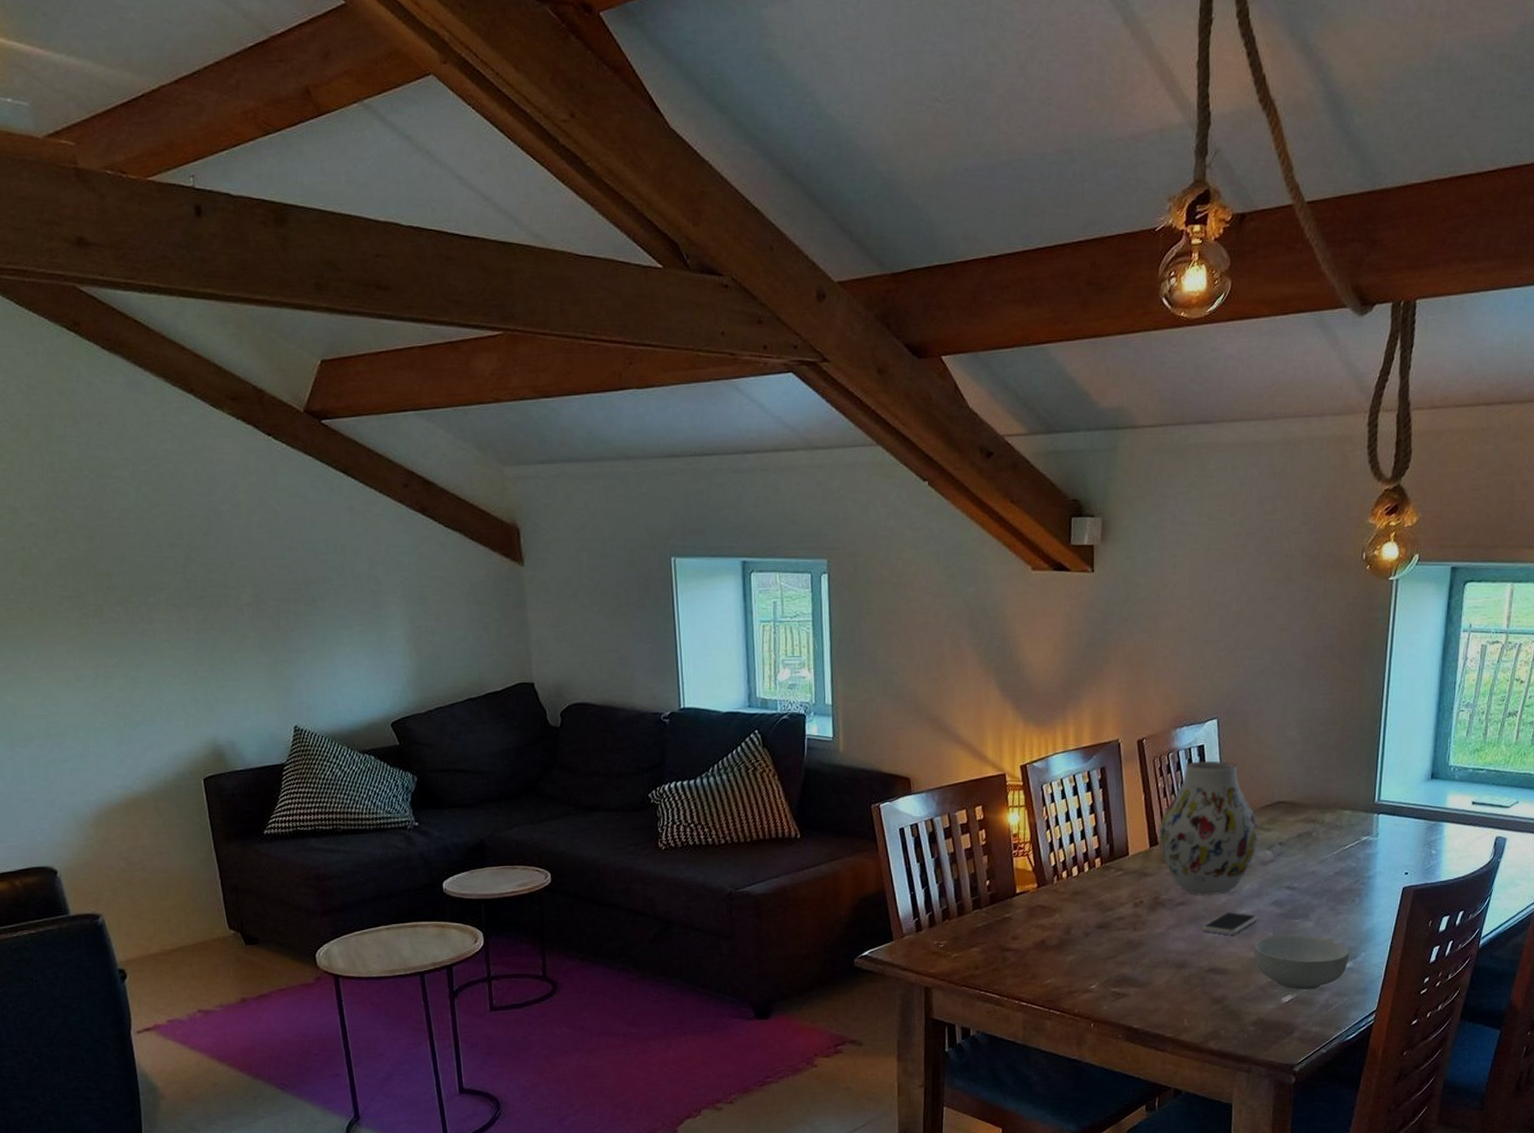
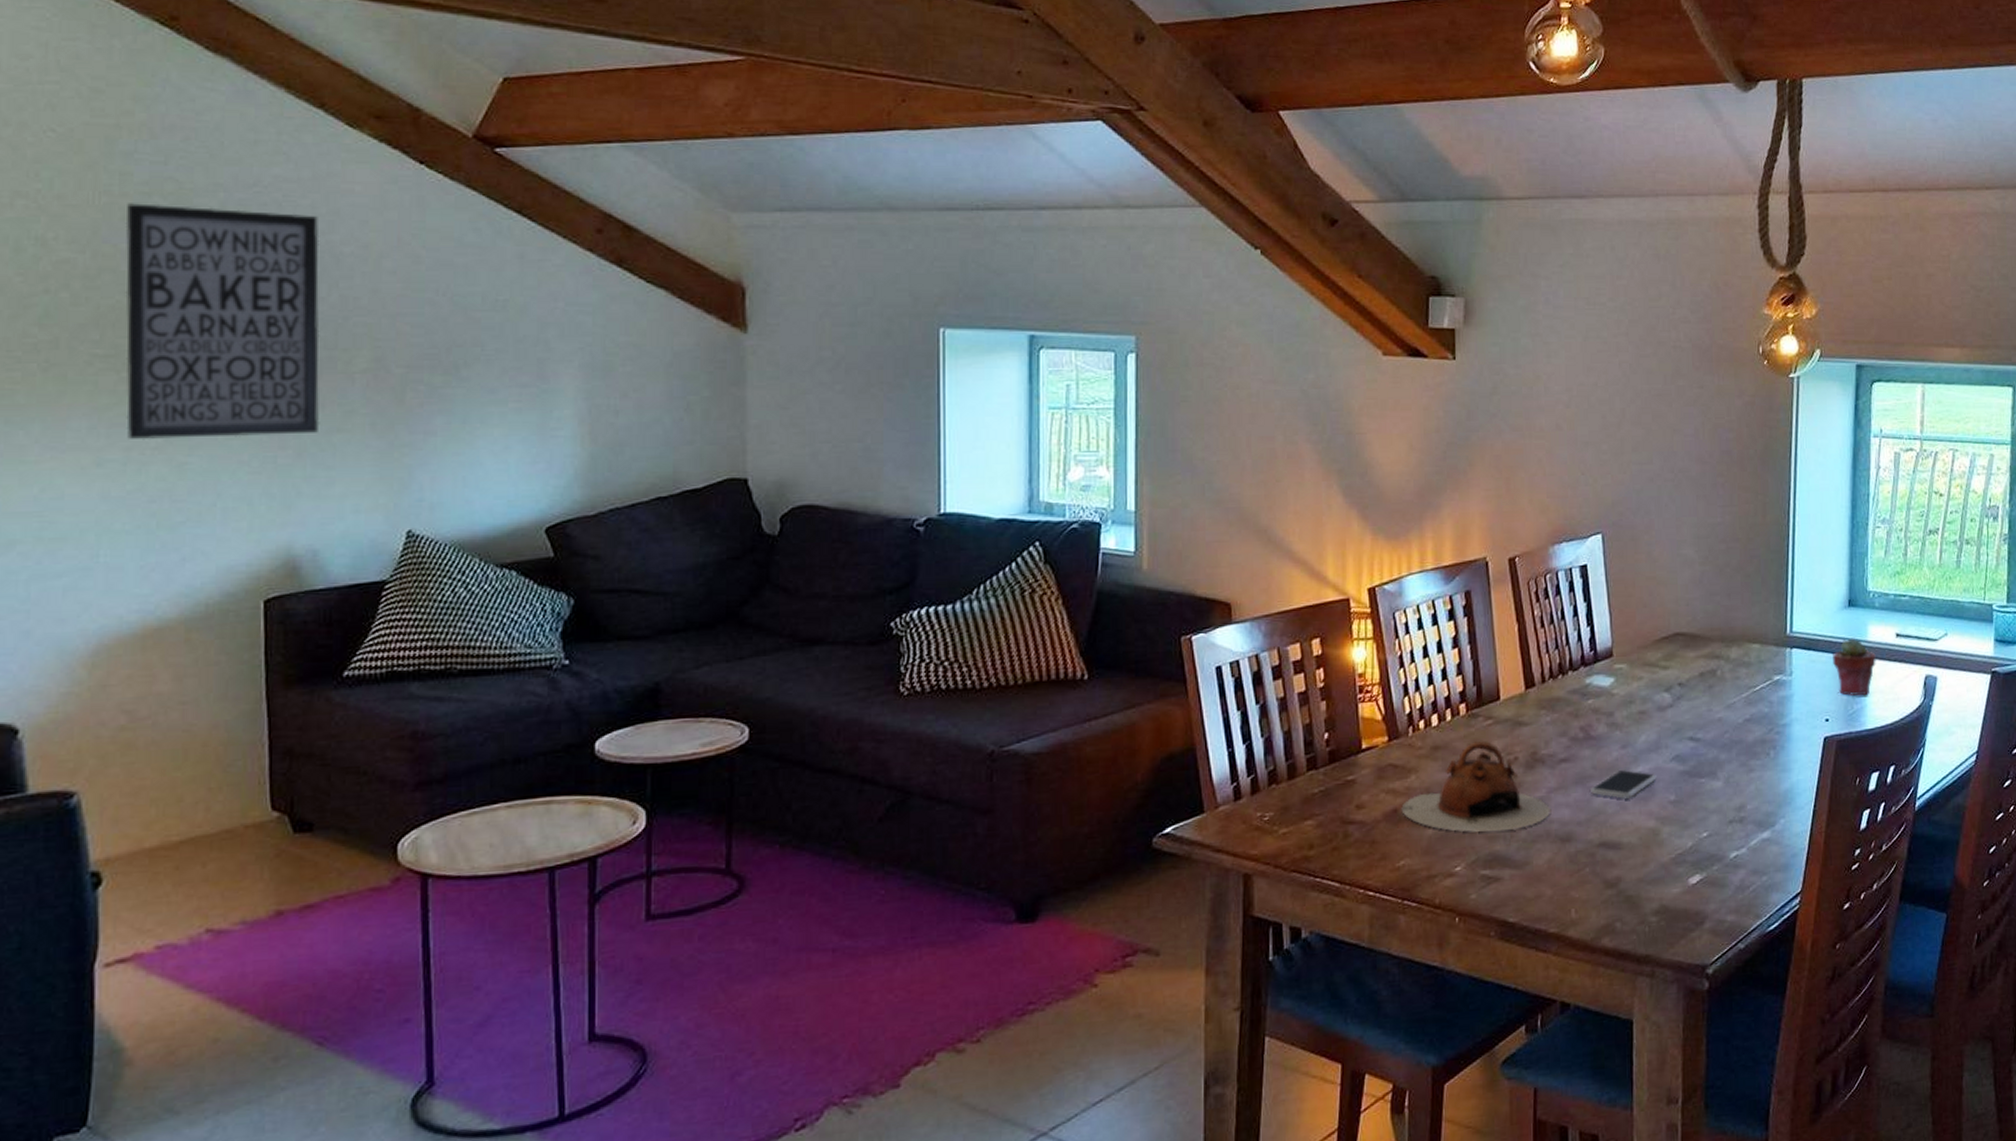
wall art: none [67,477,224,661] -> present [125,203,320,440]
teapot: none [1048,887,1169,959] -> present [1401,740,1550,832]
vase: present [1160,760,1258,895] -> none [1537,583,1654,749]
cereal bowl: present [1254,935,1349,990] -> none [1653,798,1766,868]
potted succulent: none [1414,805,1453,854] -> present [1833,638,1876,696]

